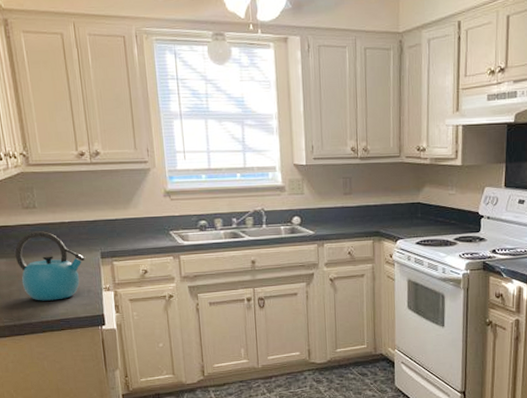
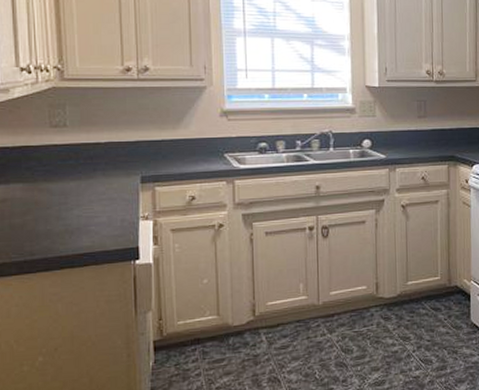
kettle: present [15,231,86,301] -> none [34,152,123,232]

